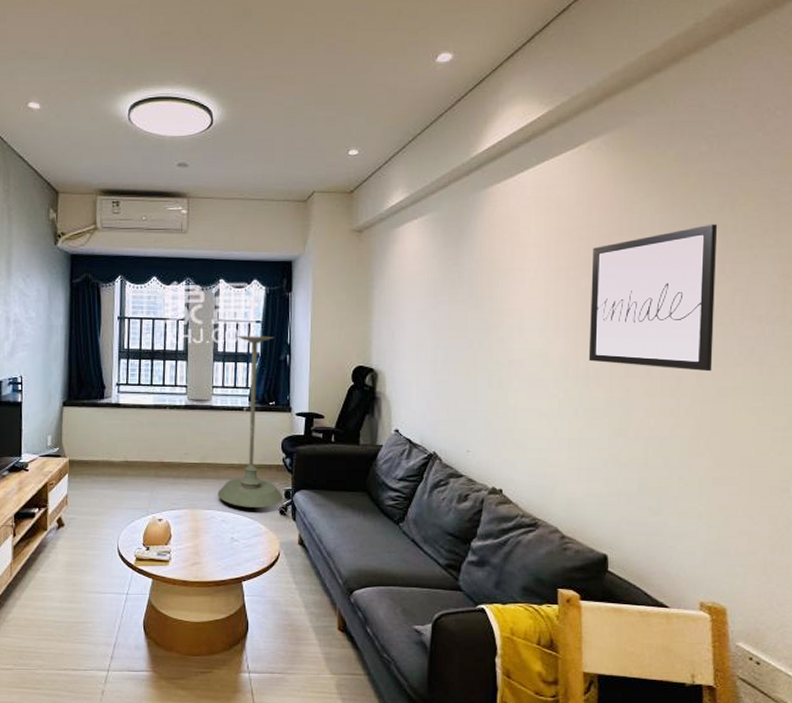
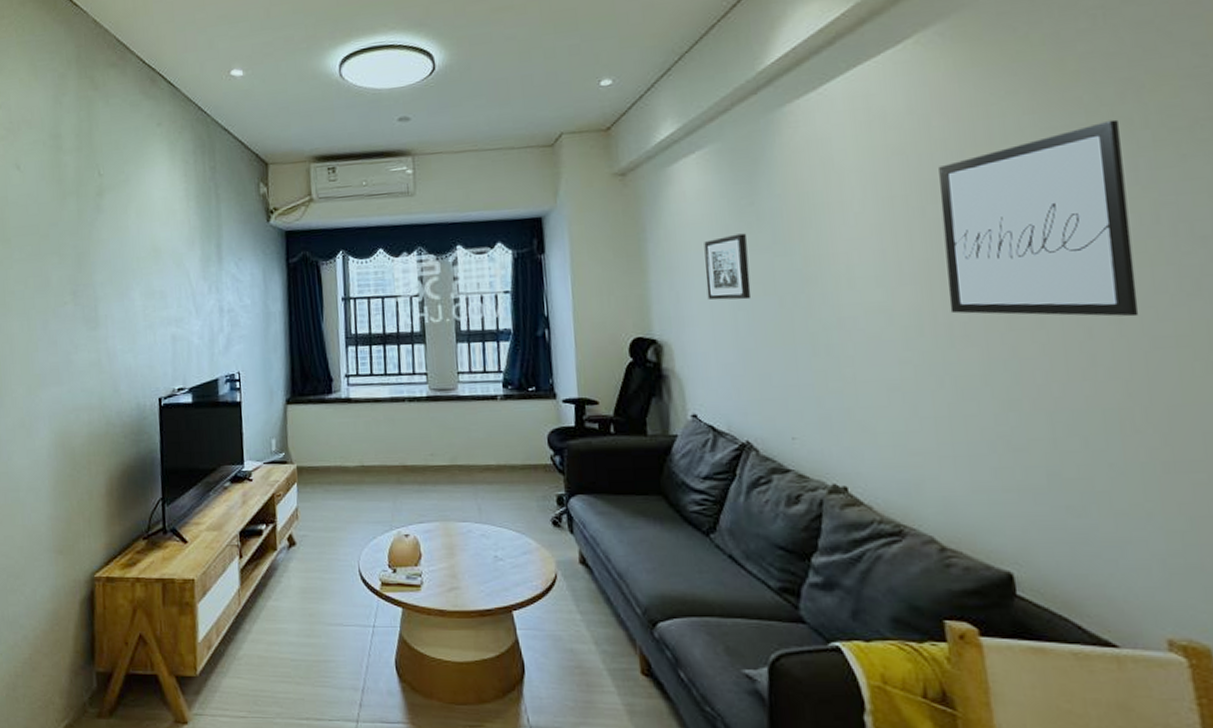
plant stand: present [217,336,284,507] -> none [473,308,557,518]
wall art: none [416,288,450,341] -> present [704,233,752,301]

